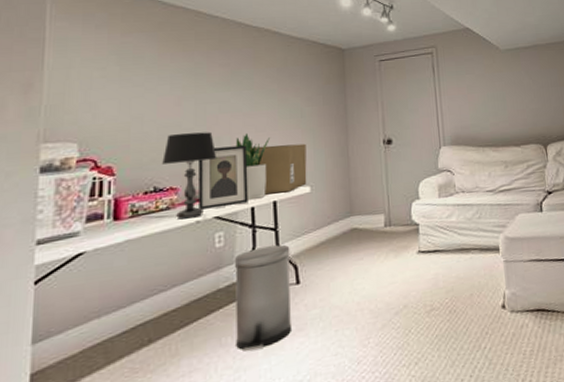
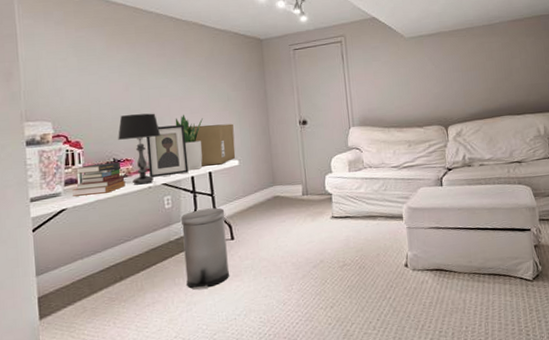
books: none [95,191,167,236] -> present [72,161,125,197]

